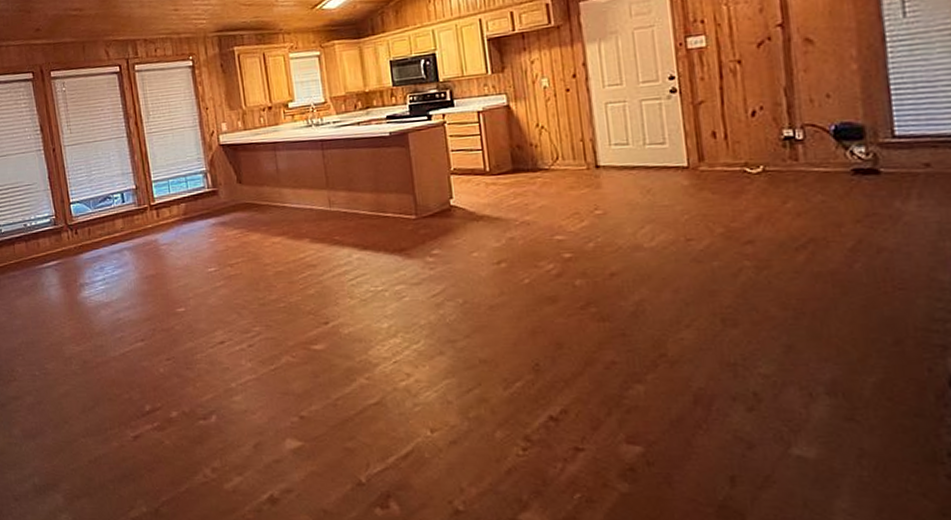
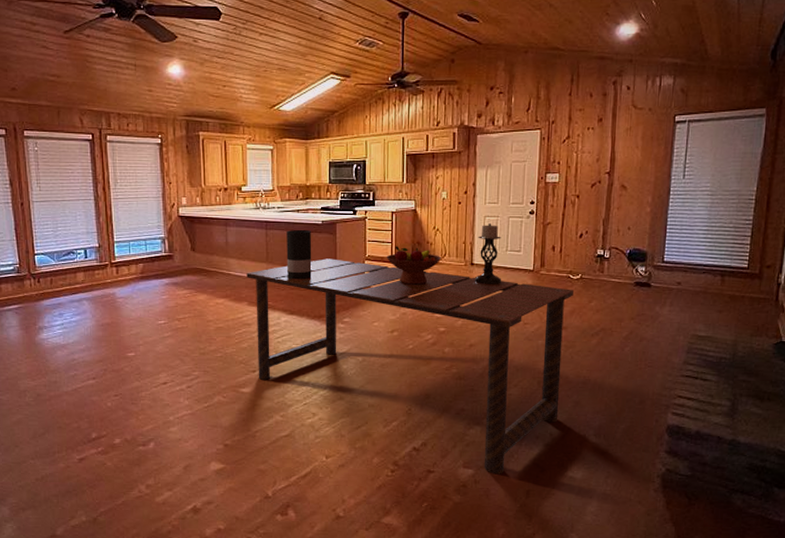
dining table: none [304,177,763,453] -> present [246,258,573,475]
vase: none [347,144,385,207] -> present [286,229,312,280]
fruit bowl: none [477,152,554,201] -> present [386,246,442,285]
candle holder: none [600,111,644,192] -> present [474,223,502,284]

